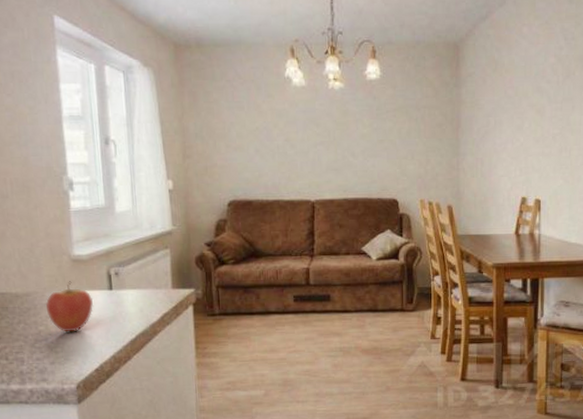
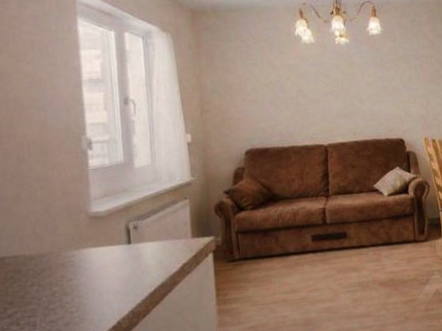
fruit: present [45,281,93,332] -> none [61,238,111,291]

